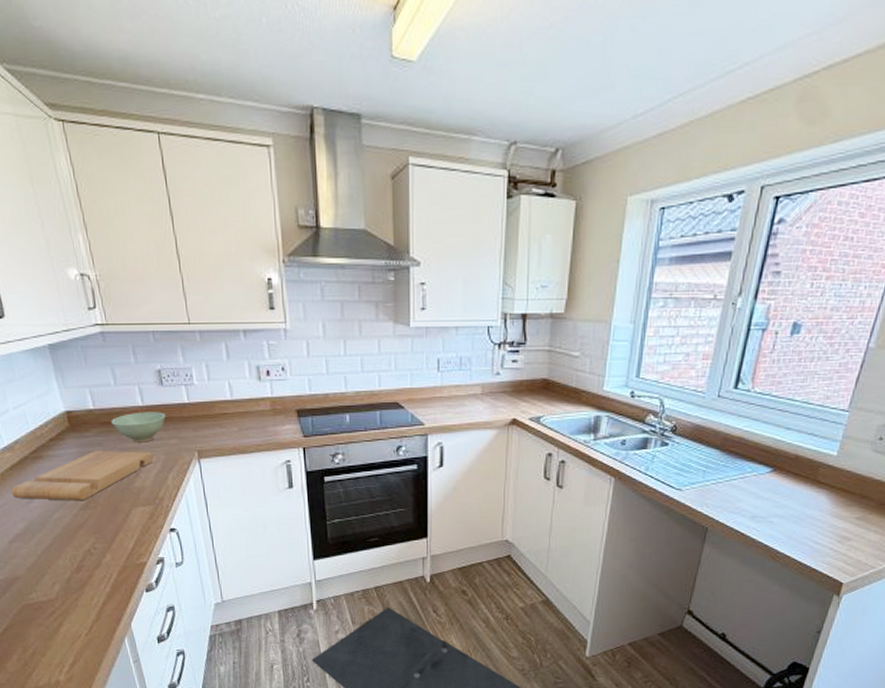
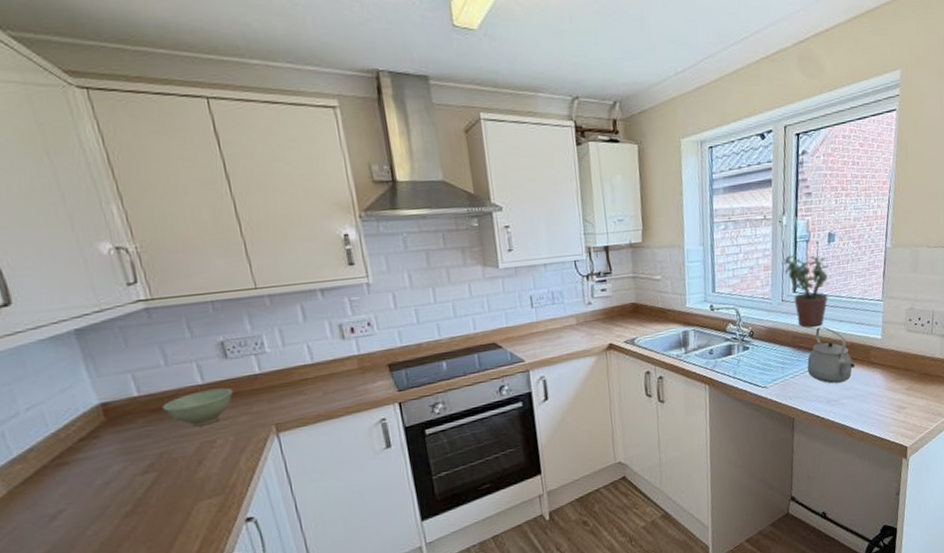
cutting board: present [11,451,154,501] -> none [24,435,221,519]
potted plant: none [728,344,786,430] -> present [783,254,829,328]
tea kettle: none [733,432,796,498] -> present [807,326,856,384]

